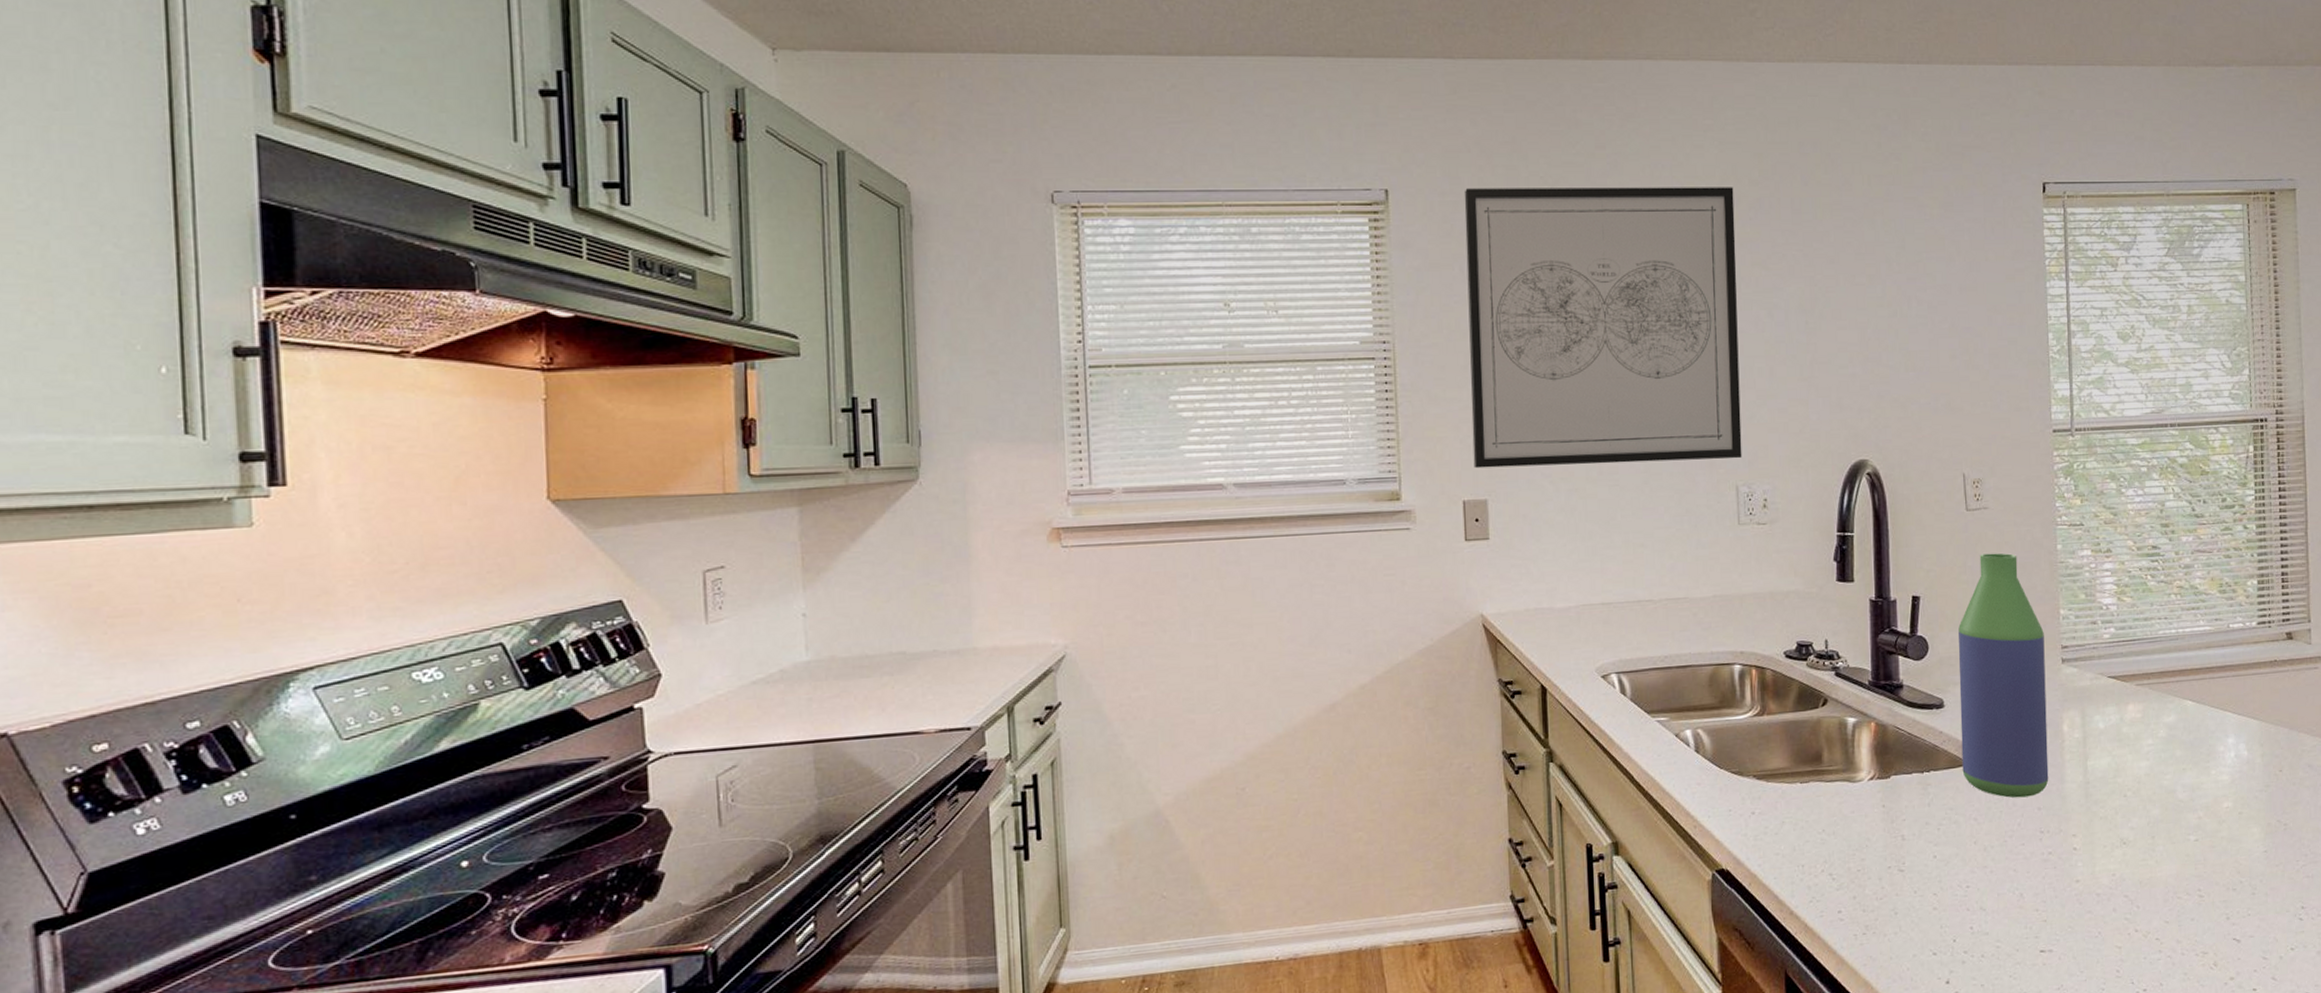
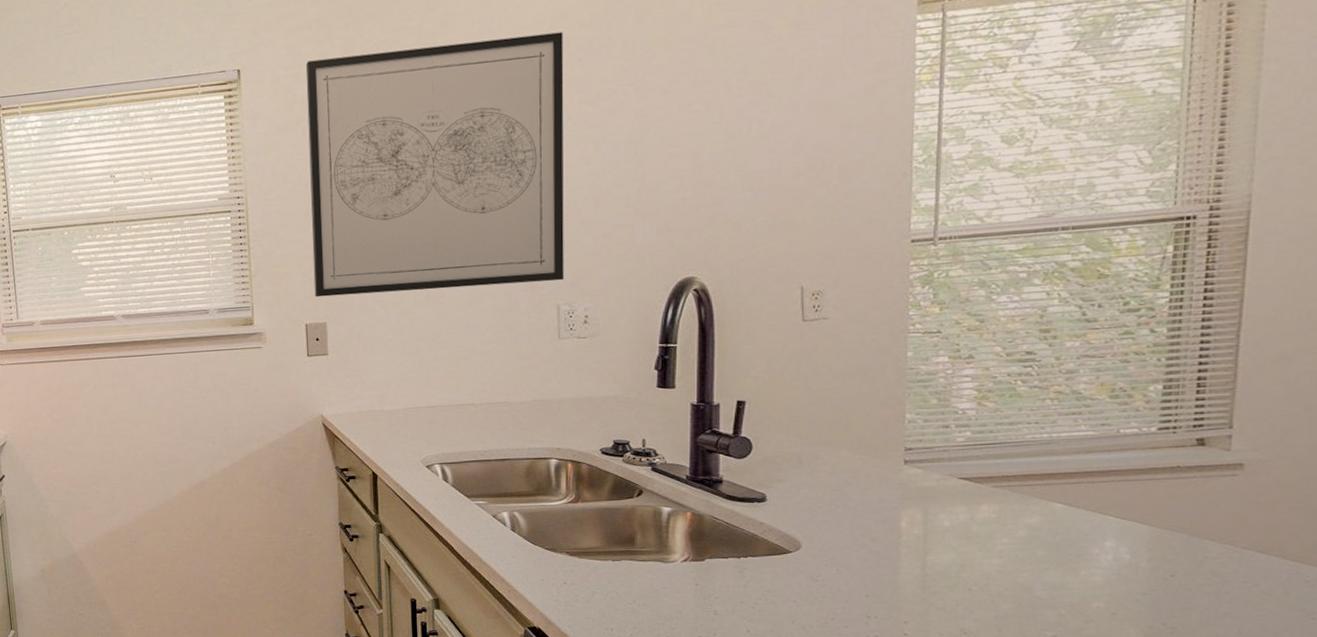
bottle: present [1958,553,2049,798] -> none [783,360,885,585]

